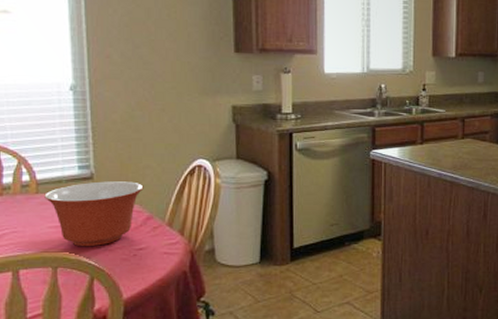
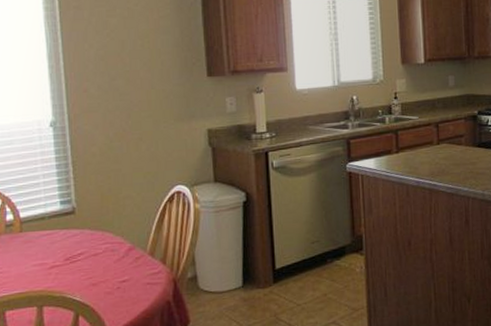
mixing bowl: present [44,181,144,247] -> none [28,213,125,283]

